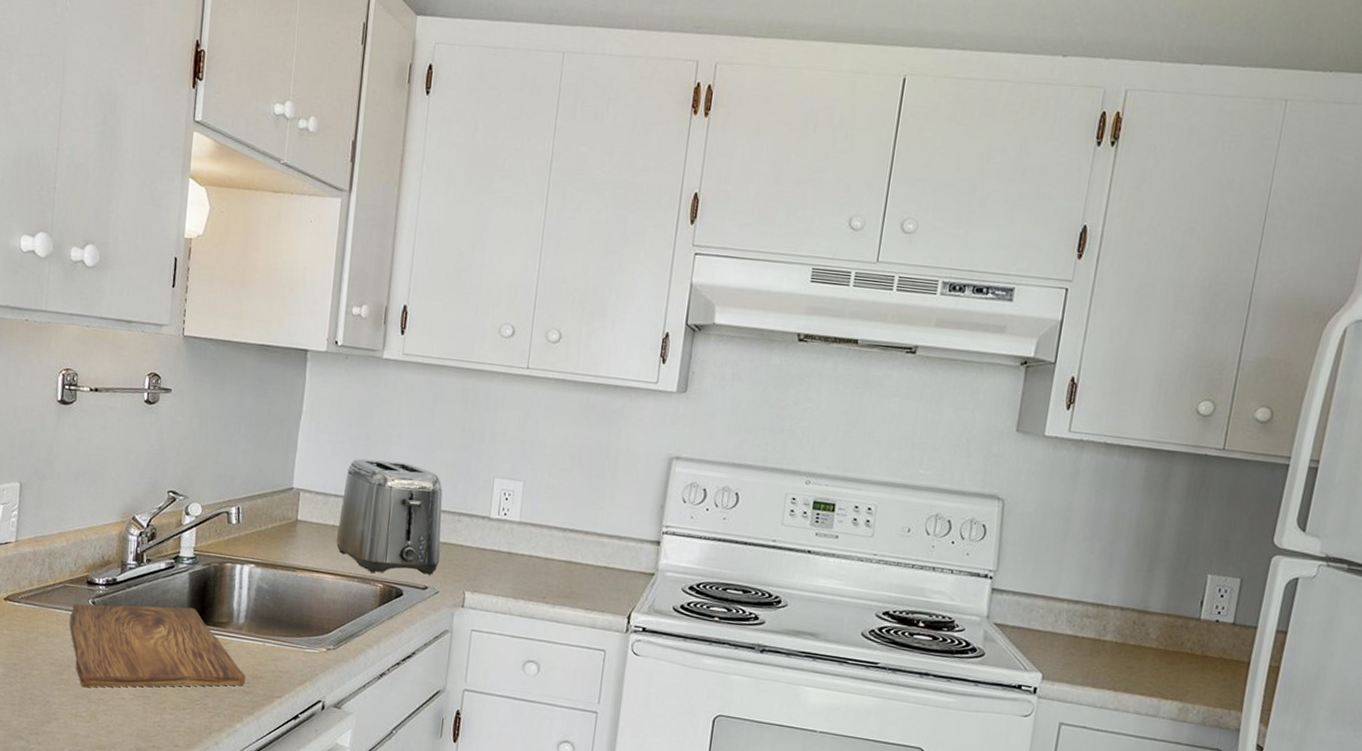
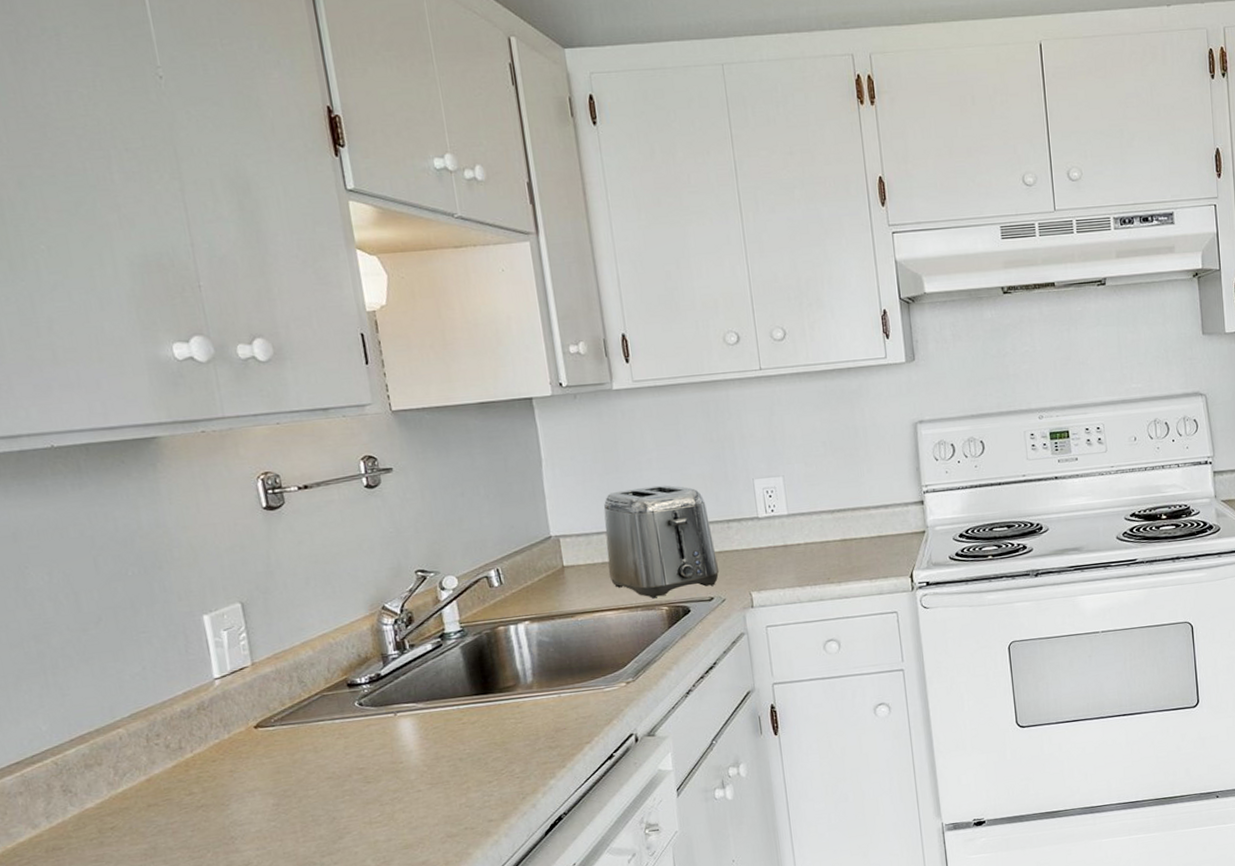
cutting board: present [69,603,245,688] -> none [336,680,549,793]

